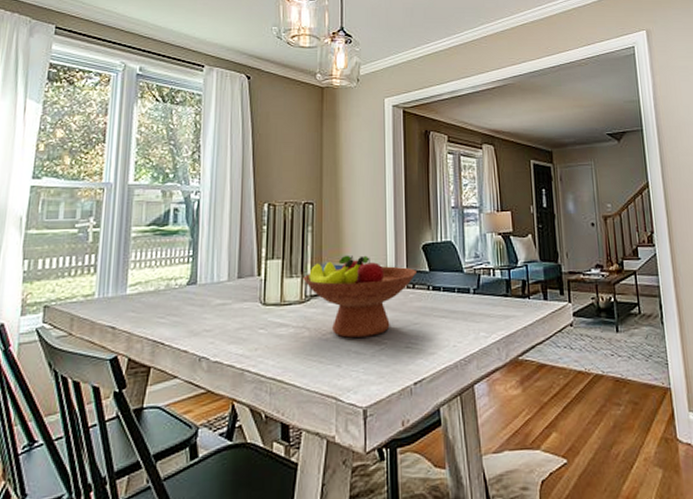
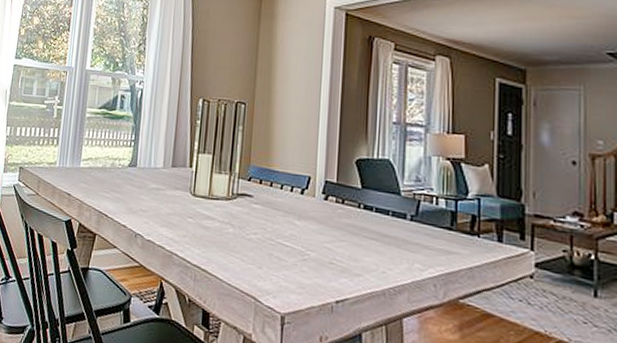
fruit bowl: present [303,255,416,338] -> none [231,158,347,245]

